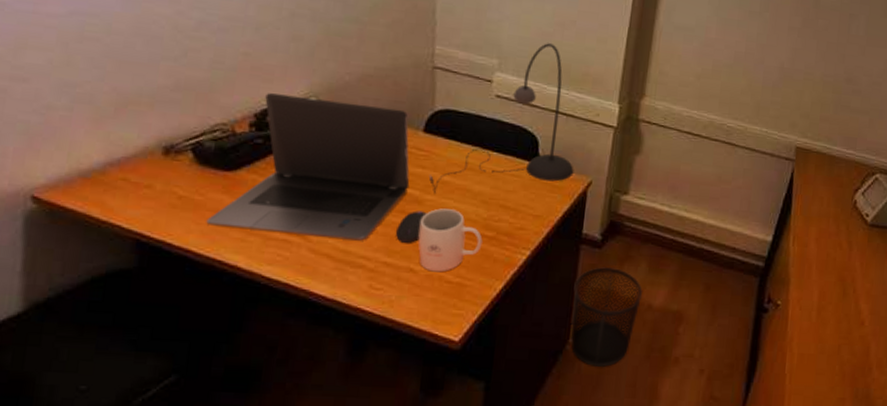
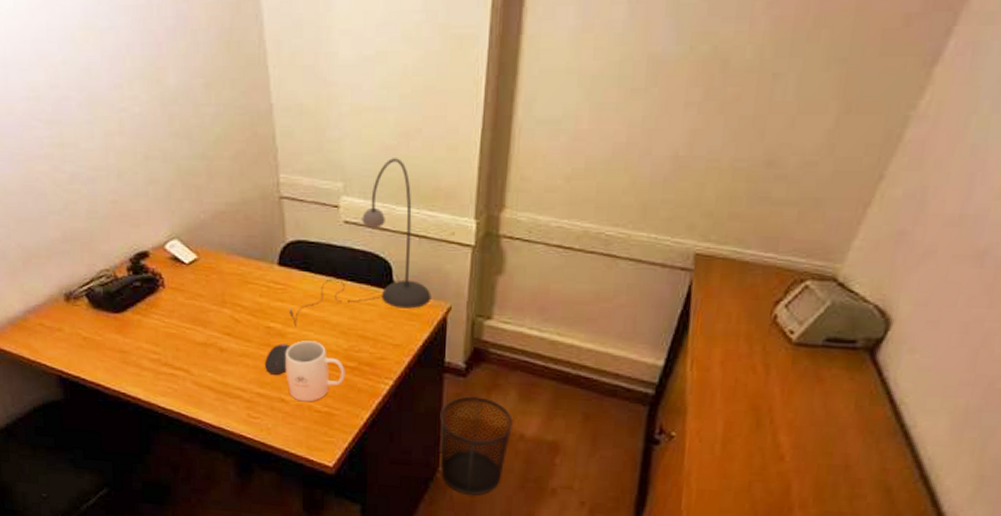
laptop computer: present [206,93,410,241] -> none [108,238,272,374]

